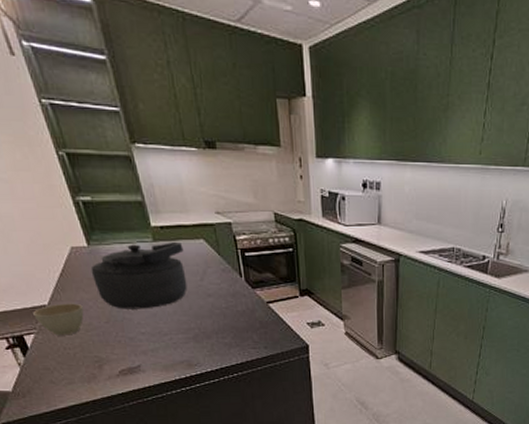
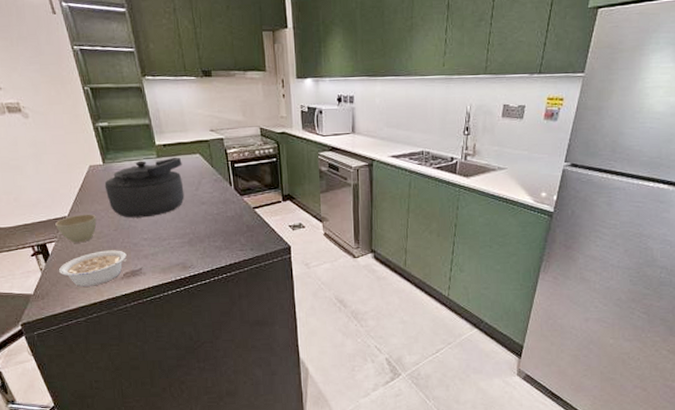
legume: none [40,344,124,384] -> present [58,250,128,287]

